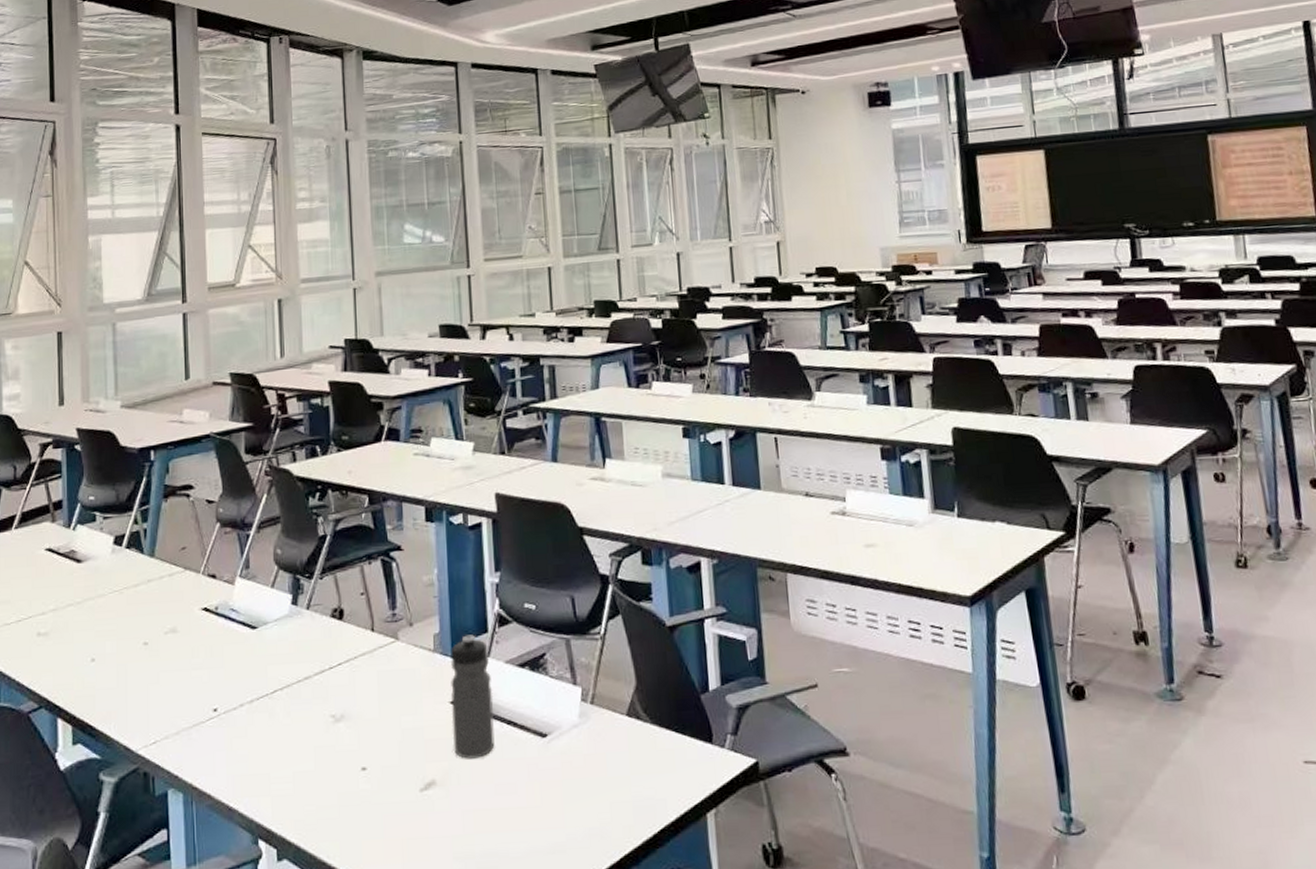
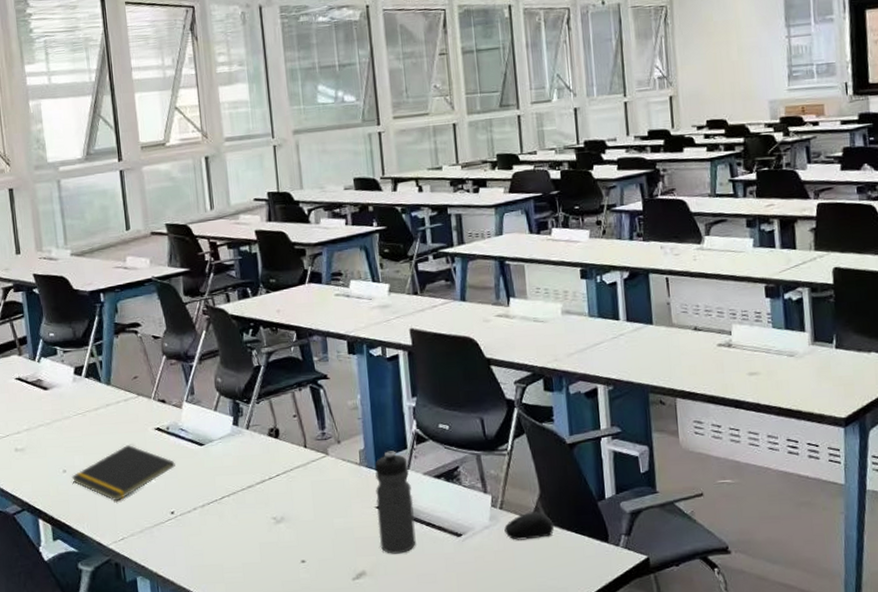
notepad: none [100,628,222,697] -> present [71,445,175,502]
computer mouse: none [595,705,651,742] -> present [504,510,554,540]

